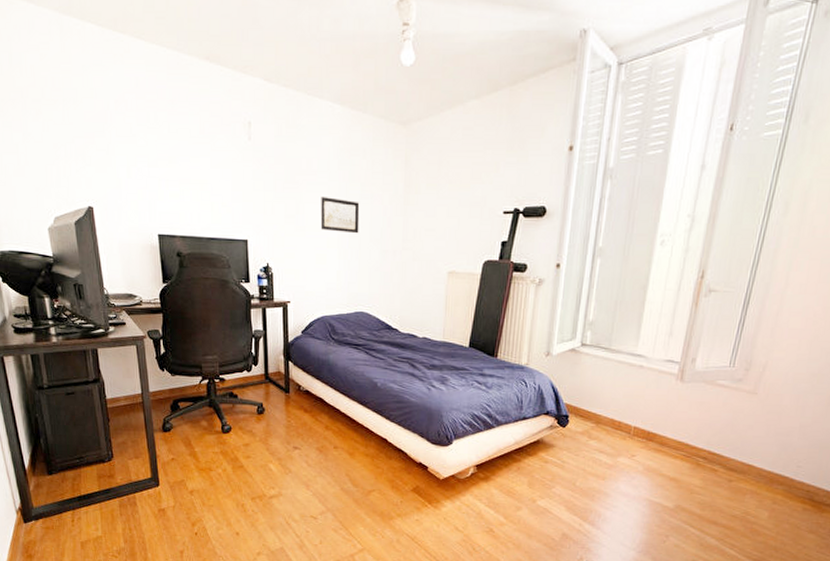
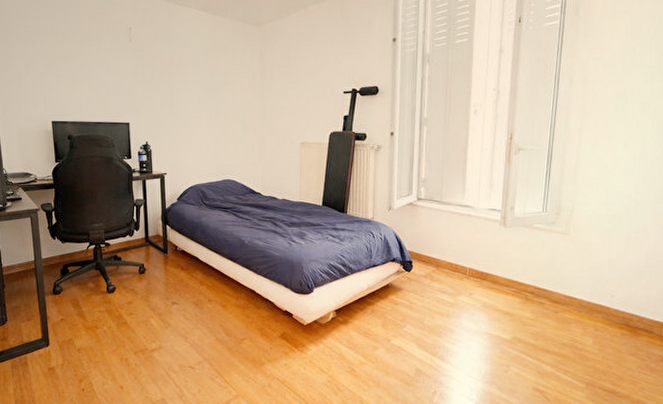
wall art: present [320,197,360,234] -> none [191,85,224,114]

